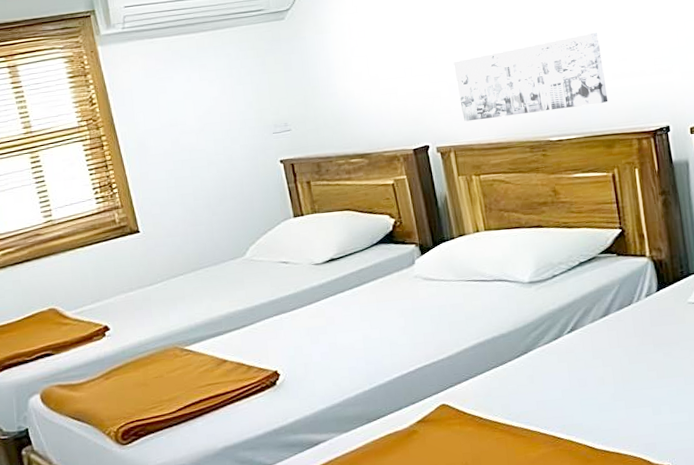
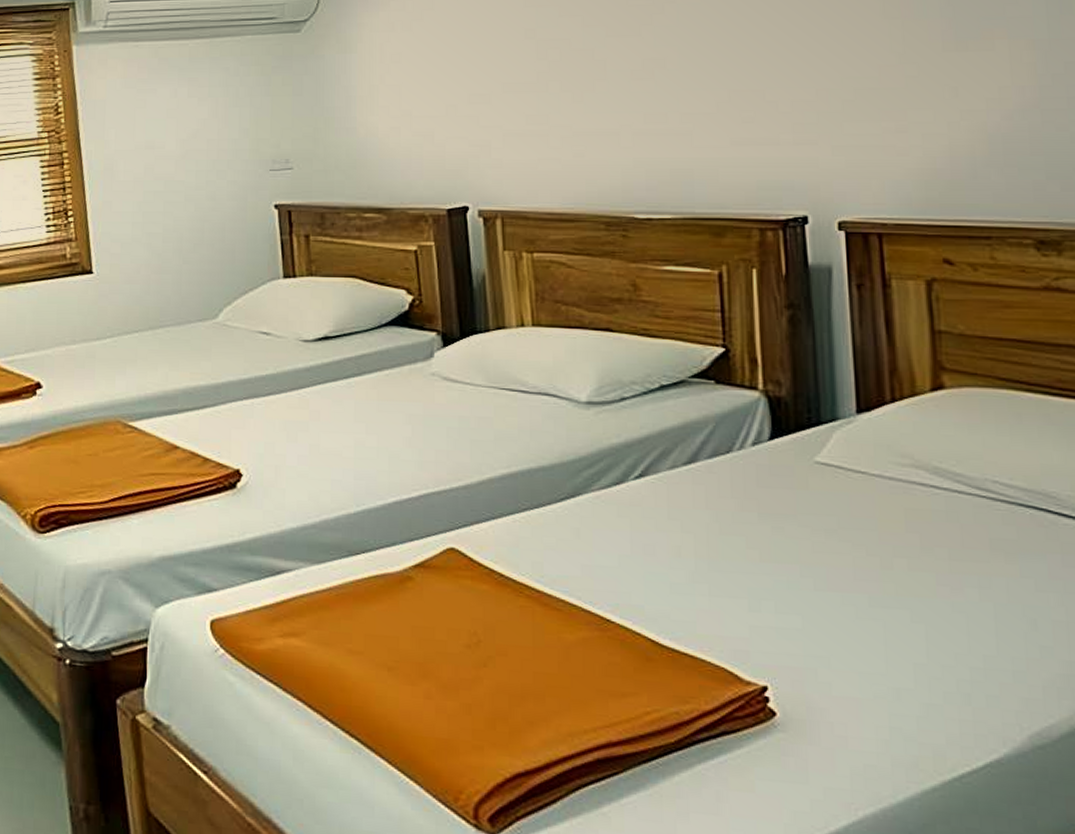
wall art: present [453,32,608,122] -> none [512,82,722,181]

